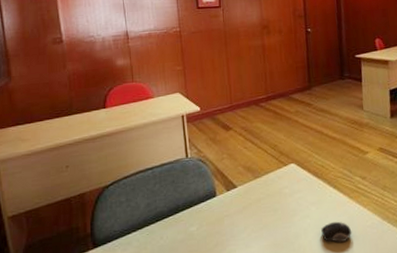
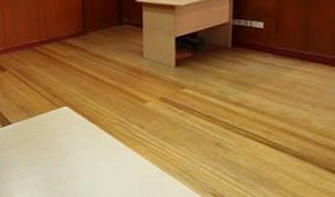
computer mouse: present [321,221,352,243] -> none [94,166,128,188]

